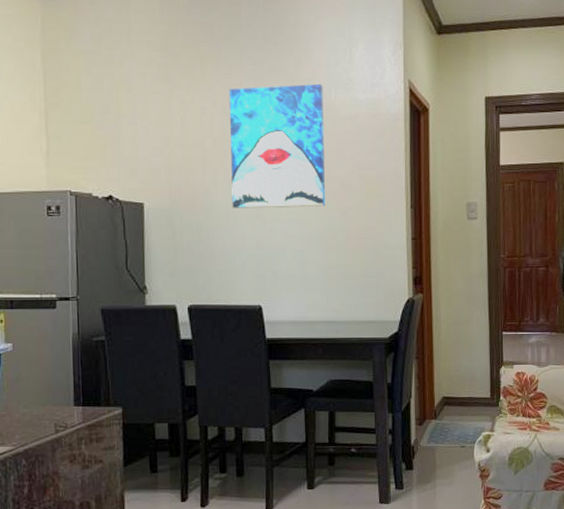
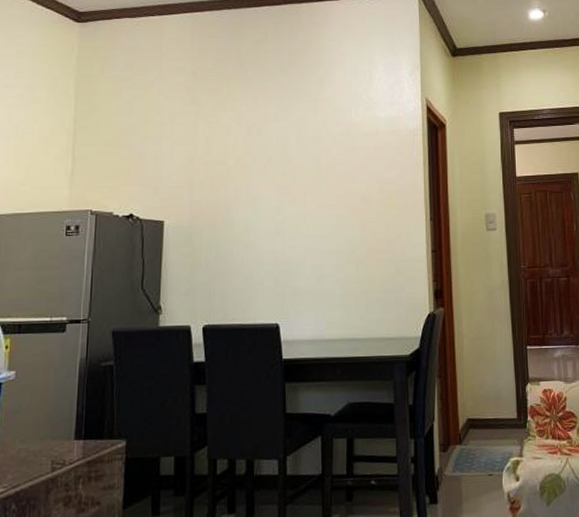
wall art: present [229,83,326,208] -> none [252,103,346,224]

